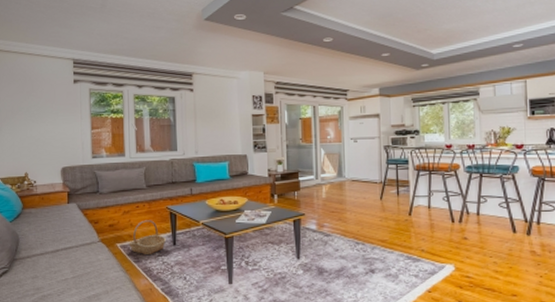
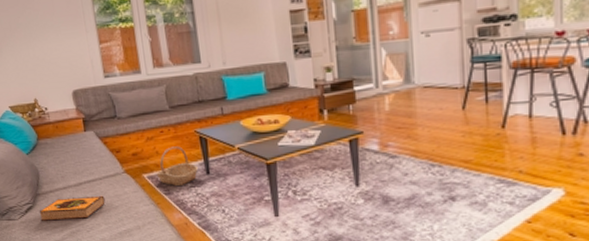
hardback book: none [13,261,79,285] -> present [39,195,105,221]

